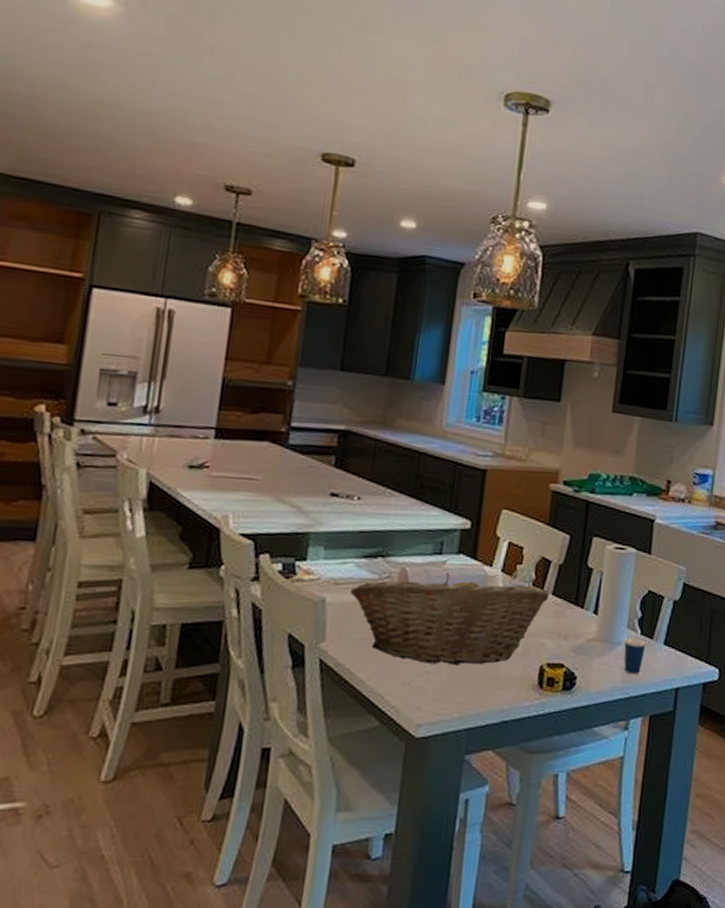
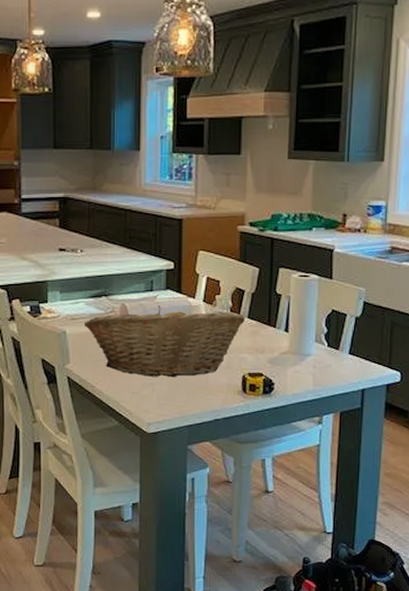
cup: present [623,627,648,675] -> none [313,340,334,380]

